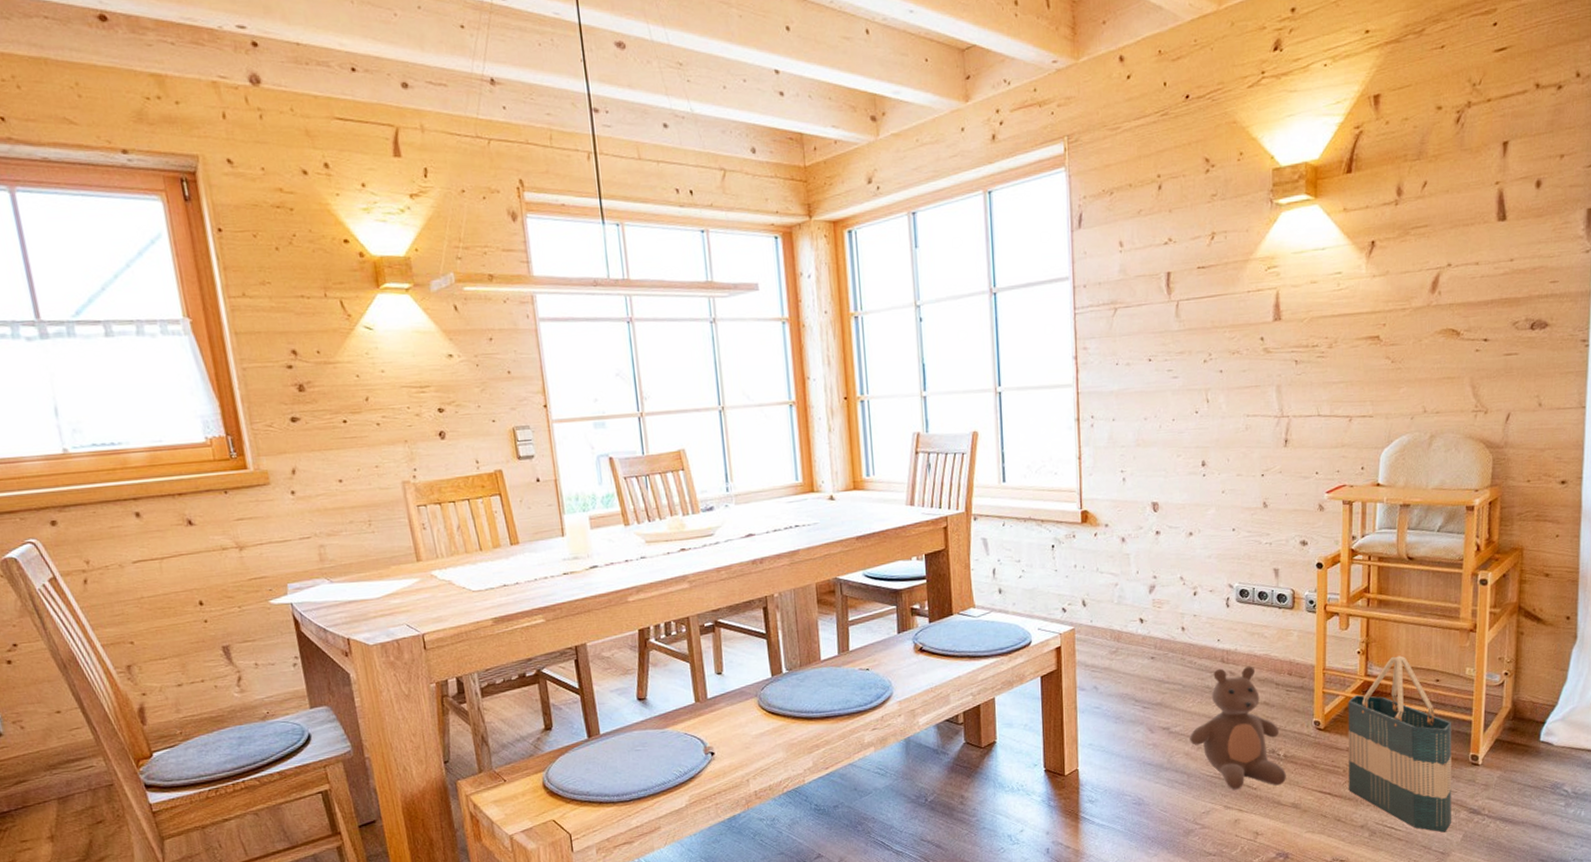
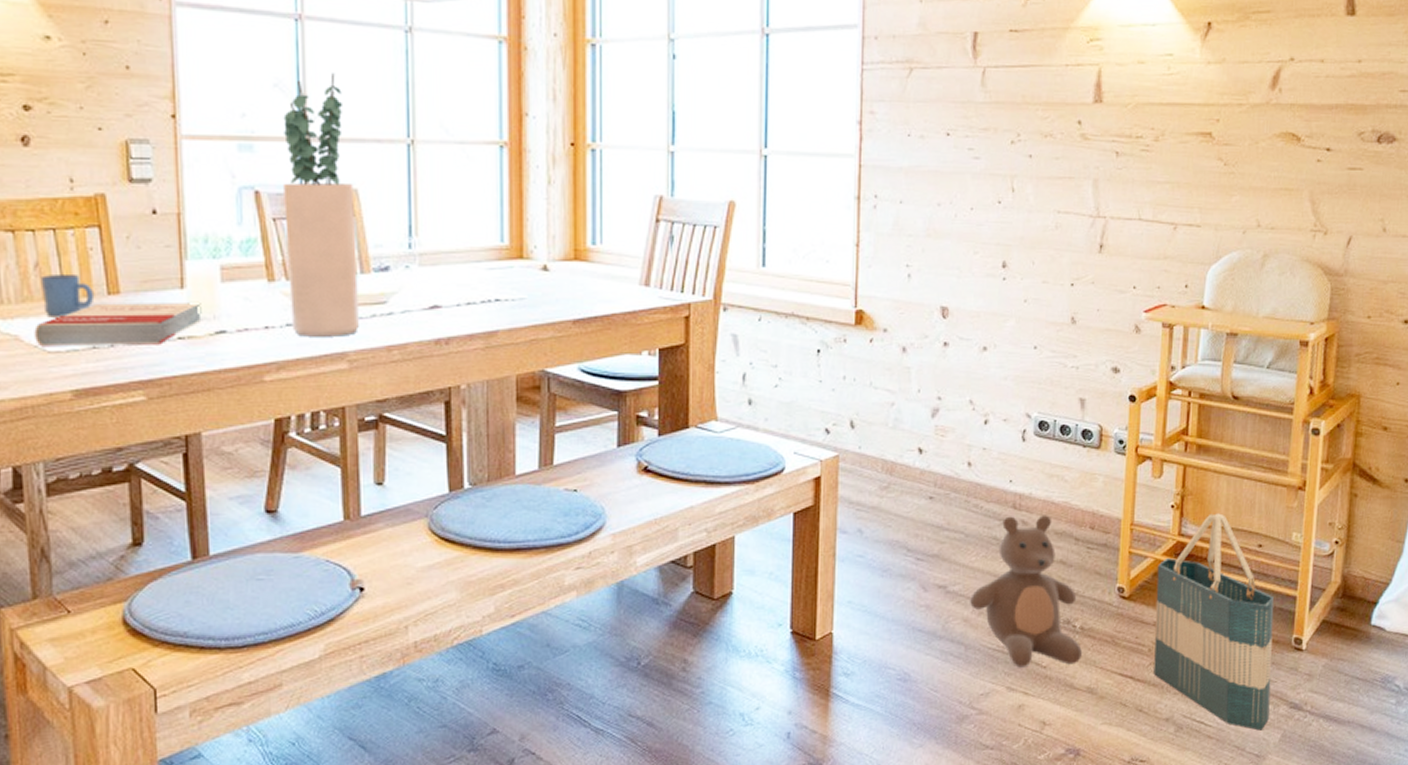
book: none [461,547,578,588] -> present [34,303,200,348]
mug: none [462,532,502,566] -> present [40,275,95,318]
vase: none [625,360,694,566] -> present [283,73,359,337]

